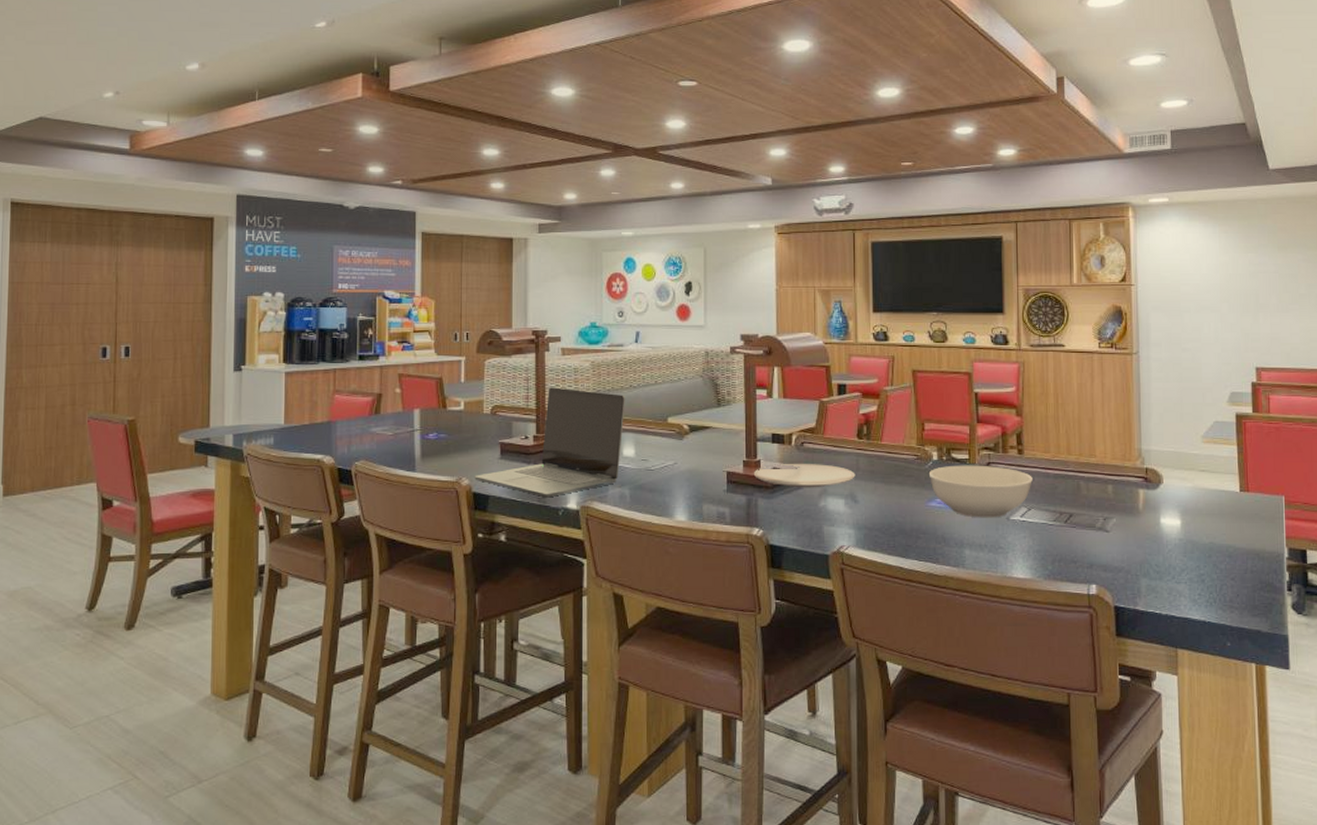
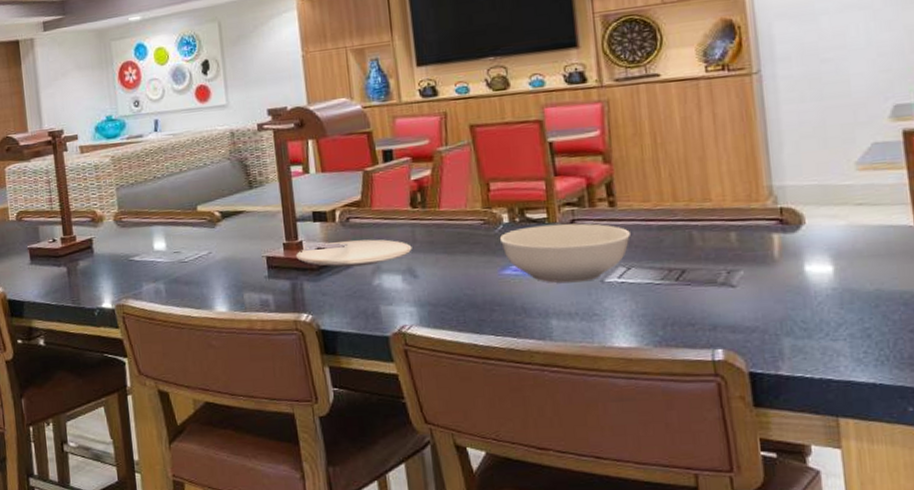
laptop: present [474,387,625,498] -> none [7,187,152,299]

